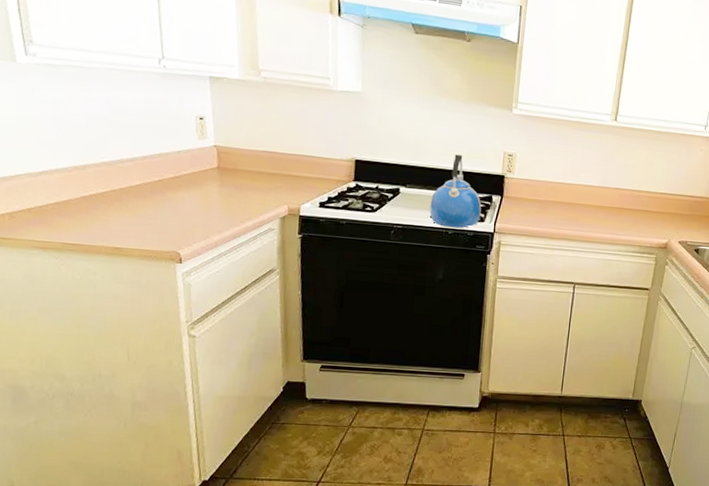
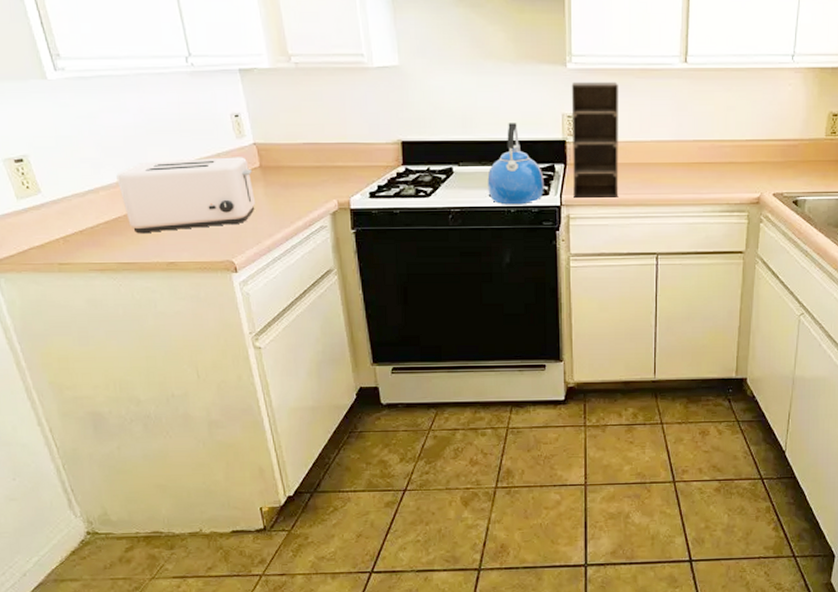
toaster: none [73,151,210,219] -> present [116,157,256,234]
spice rack: none [506,125,556,230] -> present [571,81,619,198]

